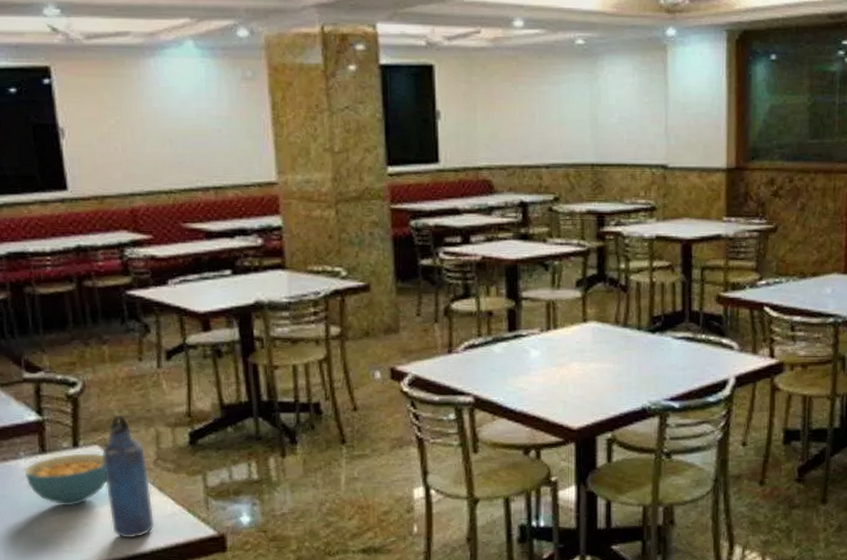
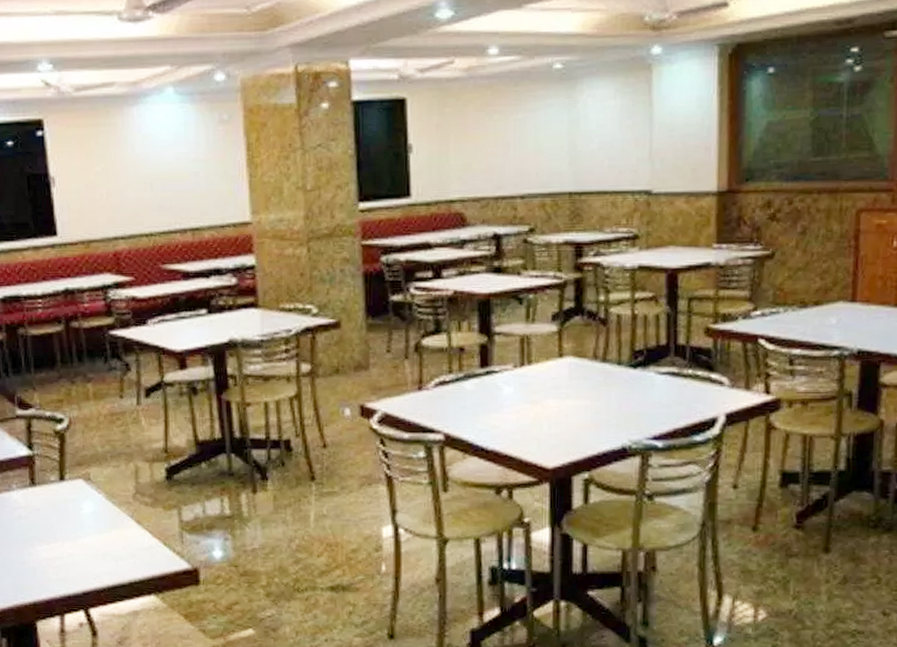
cereal bowl: present [24,453,108,507] -> none [16,486,91,537]
water bottle: present [100,414,155,539] -> none [84,450,133,570]

